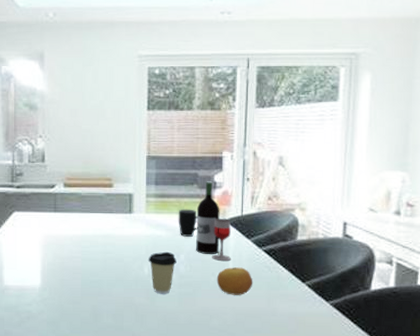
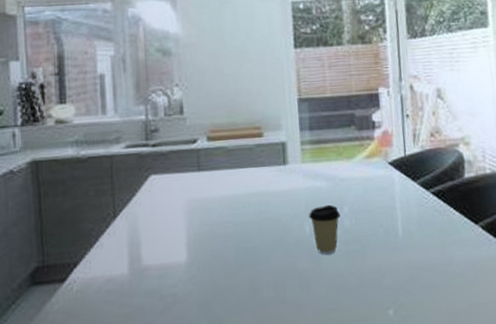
mug: present [178,209,197,237] -> none [337,153,359,186]
wine bottle: present [196,181,232,262] -> none [356,121,399,210]
fruit: present [216,267,253,295] -> none [385,214,425,247]

